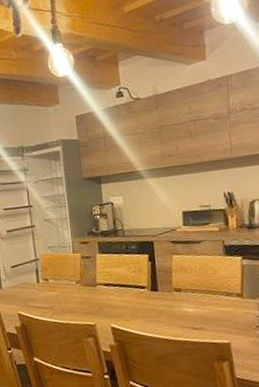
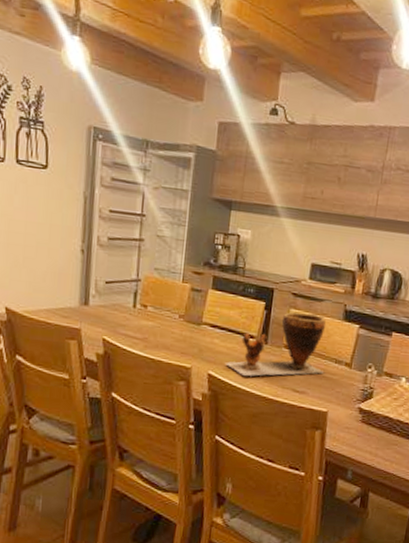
clay pot: none [124,255,220,324] -> present [225,312,326,377]

